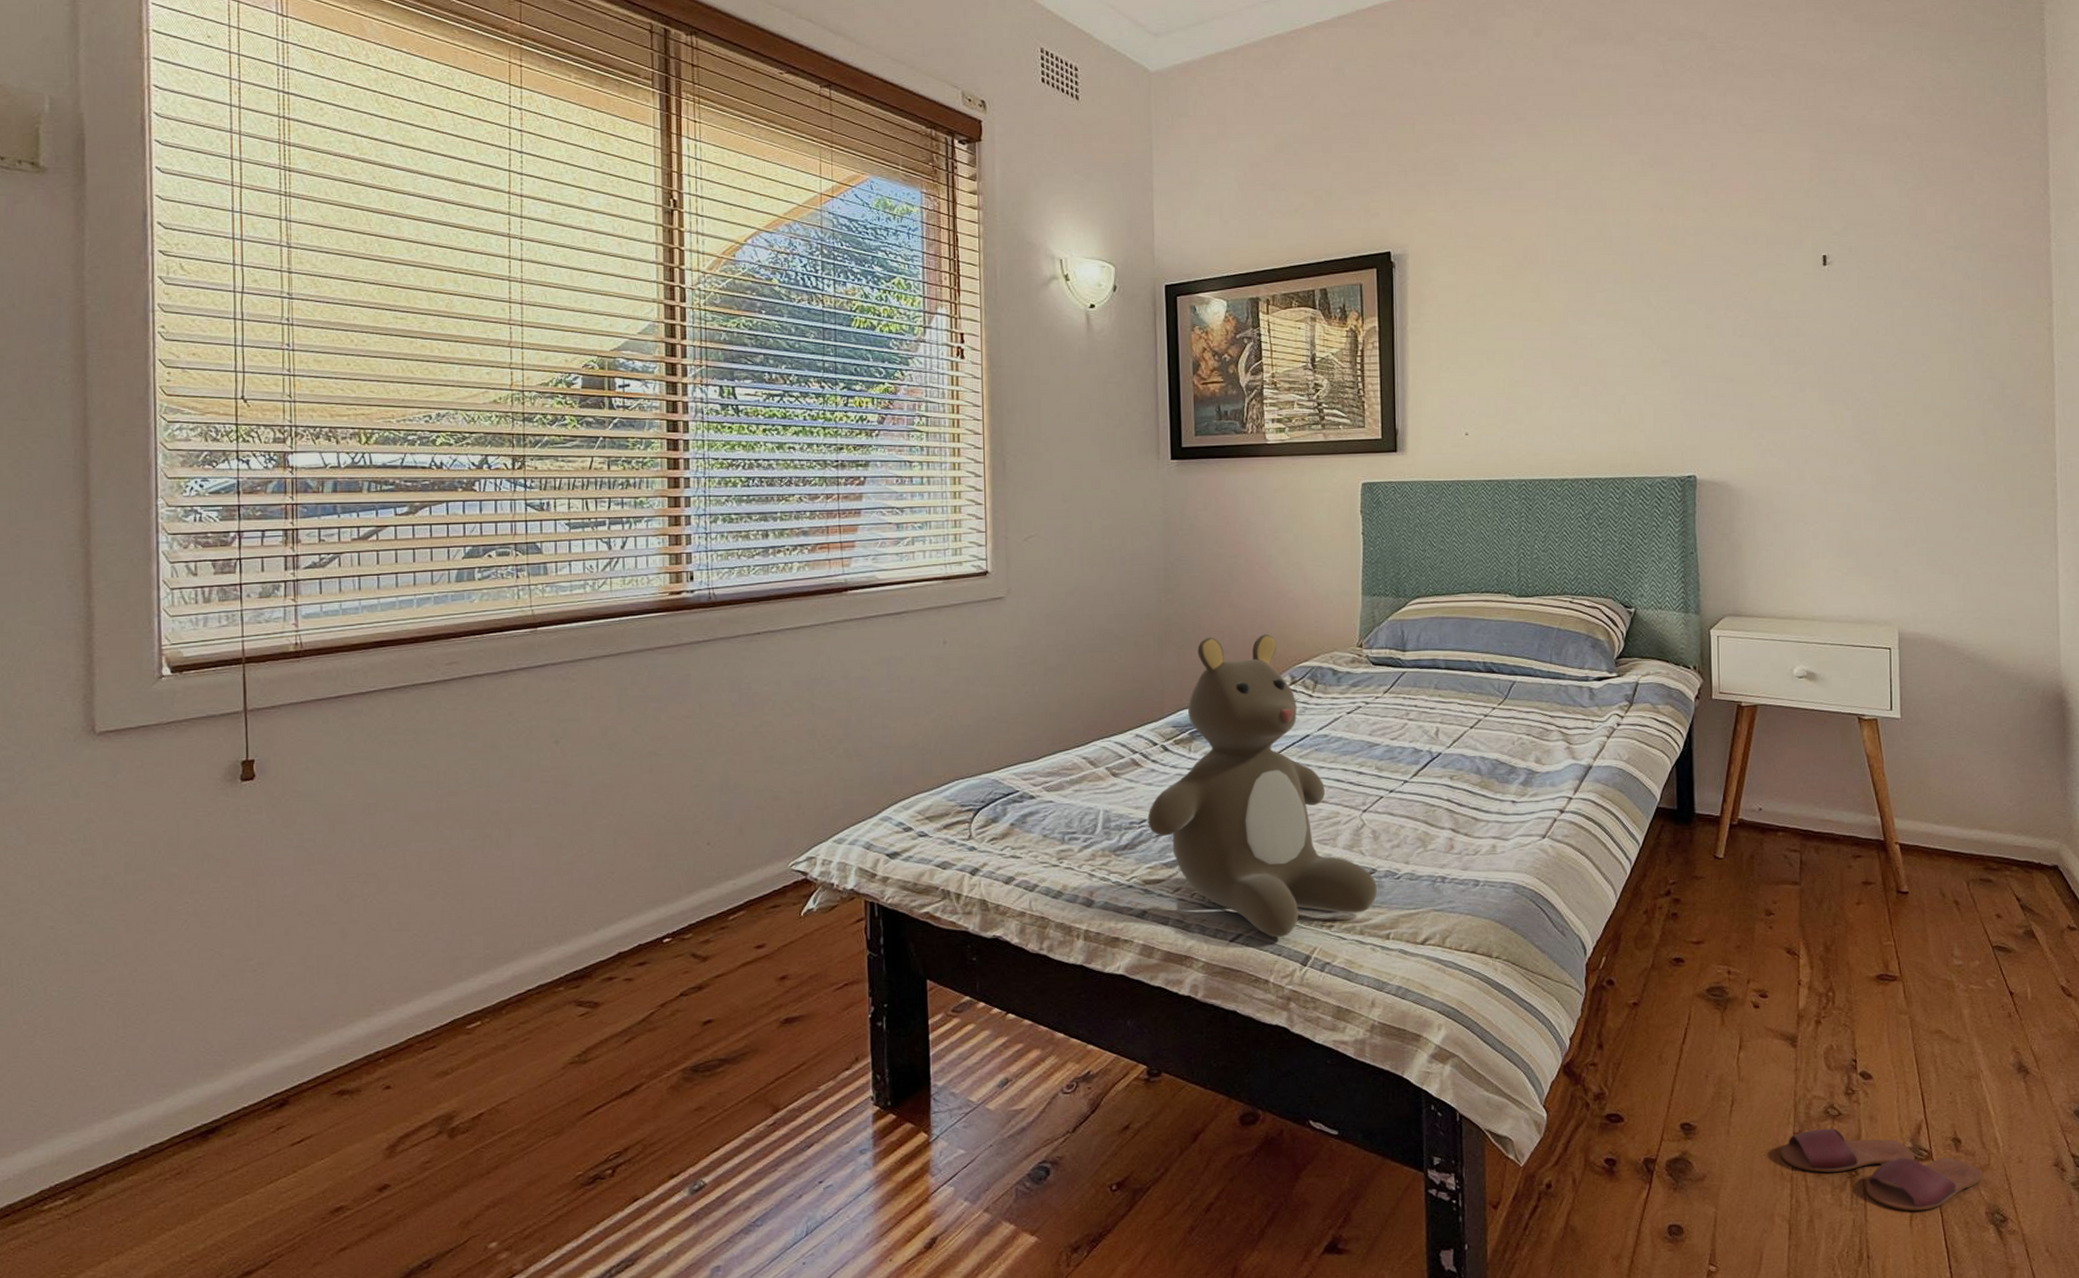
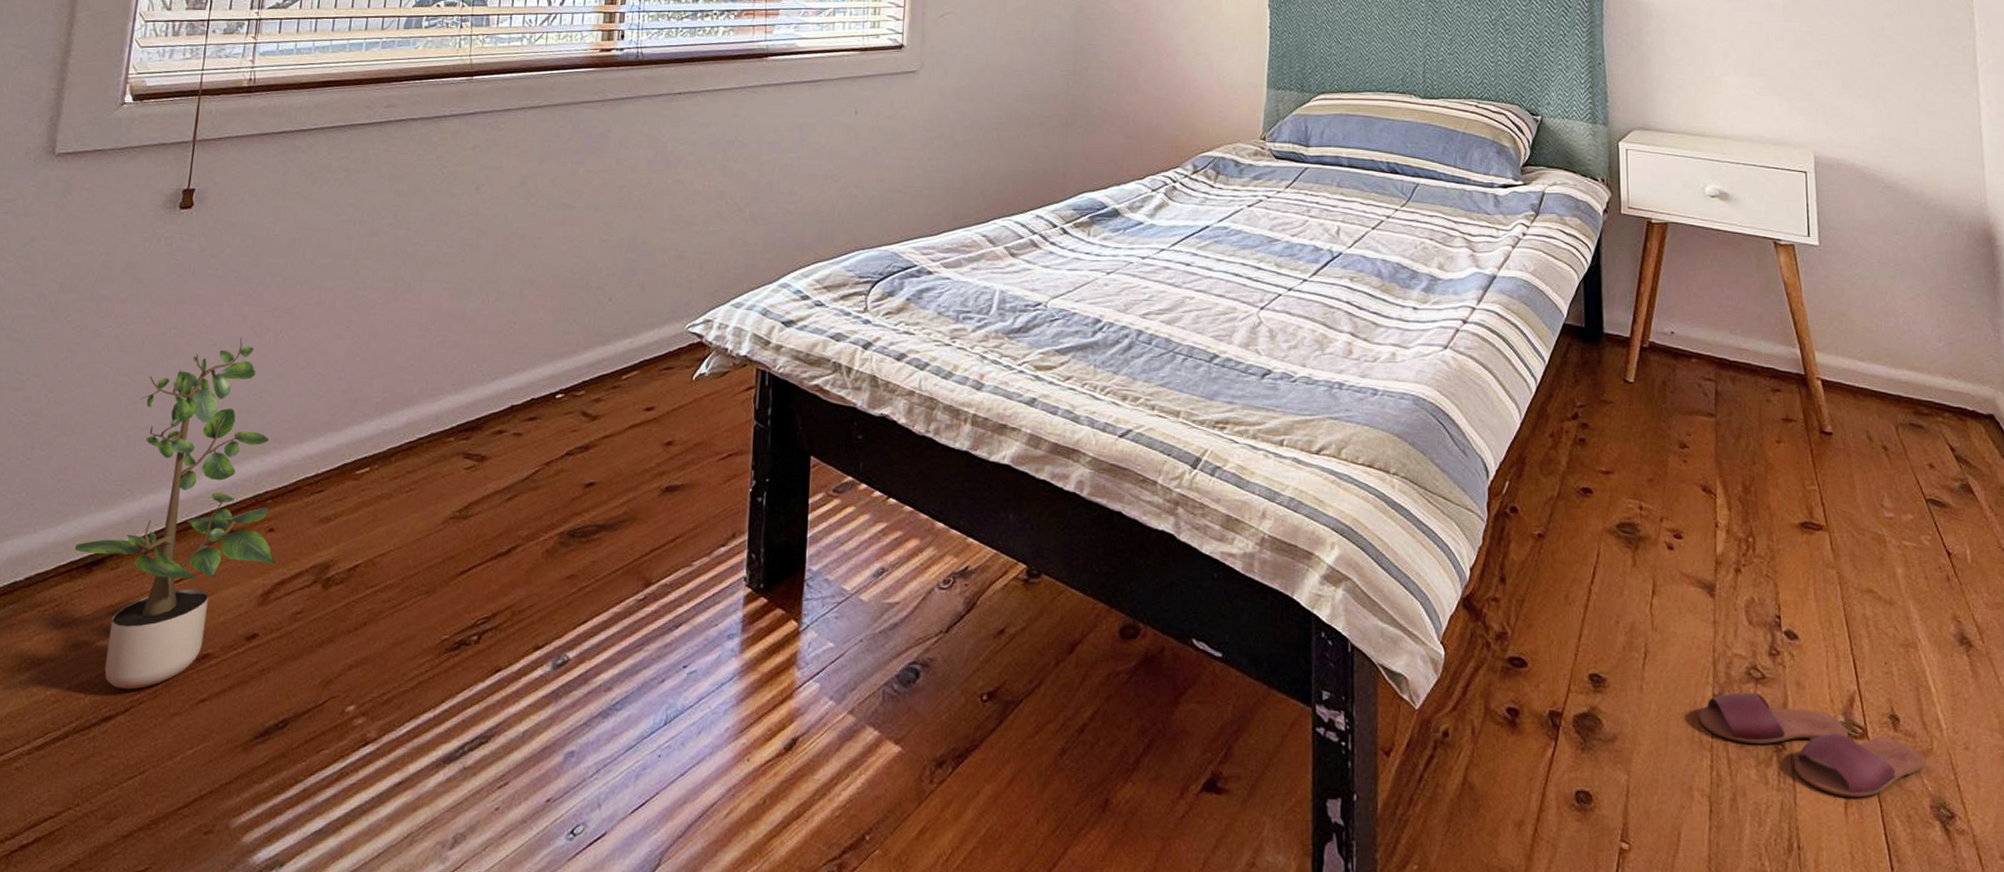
potted plant: none [187,904,397,1245] -> present [75,337,276,690]
teddy bear: present [1147,634,1378,938] -> none [1043,121,1273,437]

